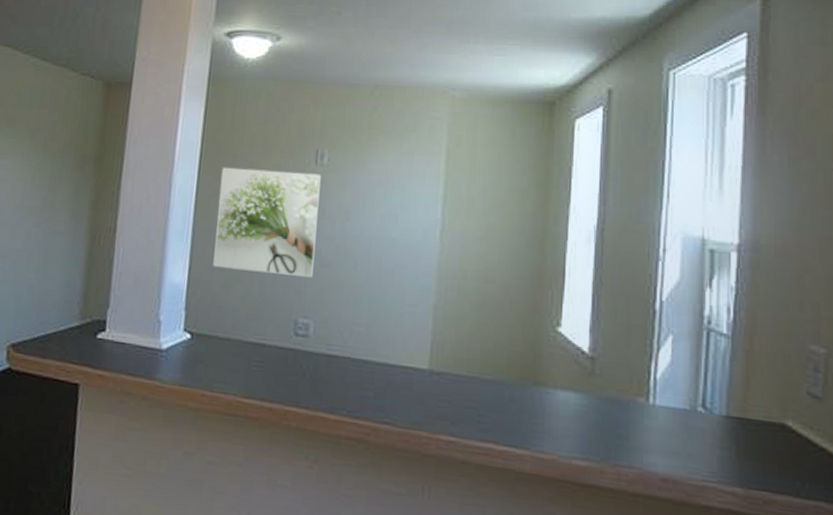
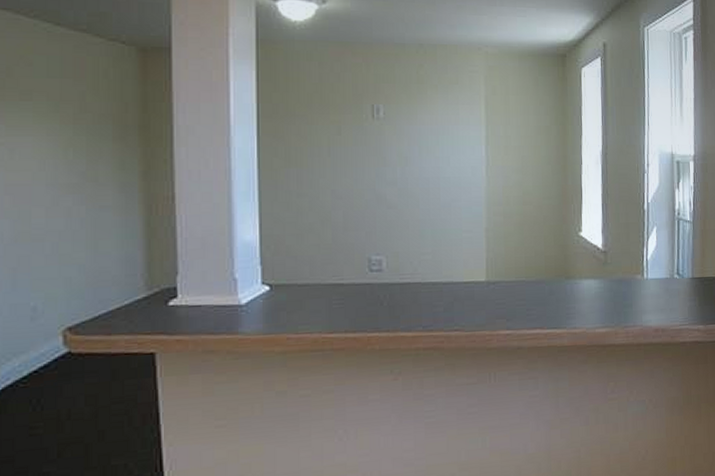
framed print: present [213,167,321,277] -> none [281,126,380,222]

